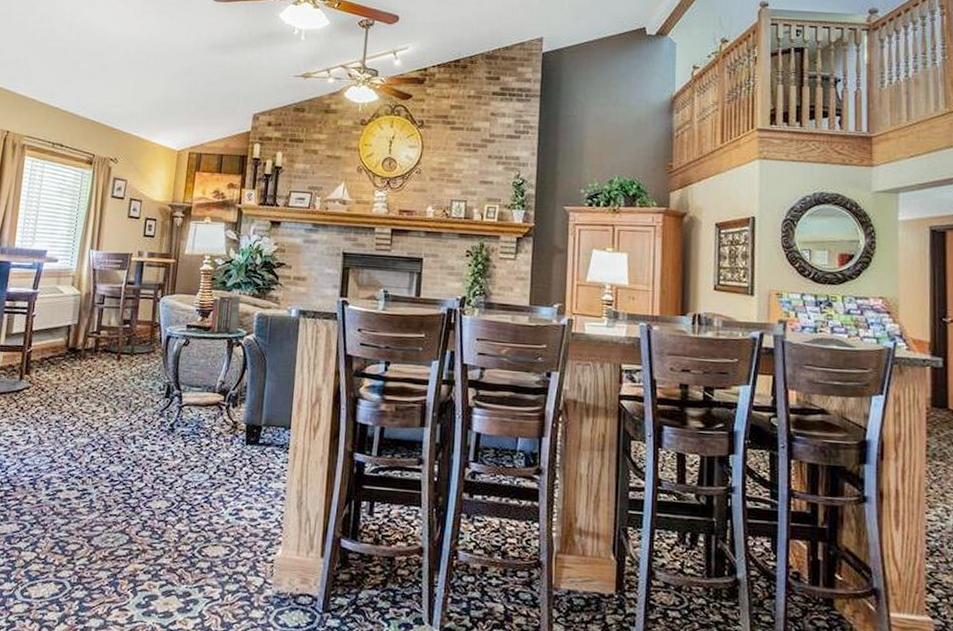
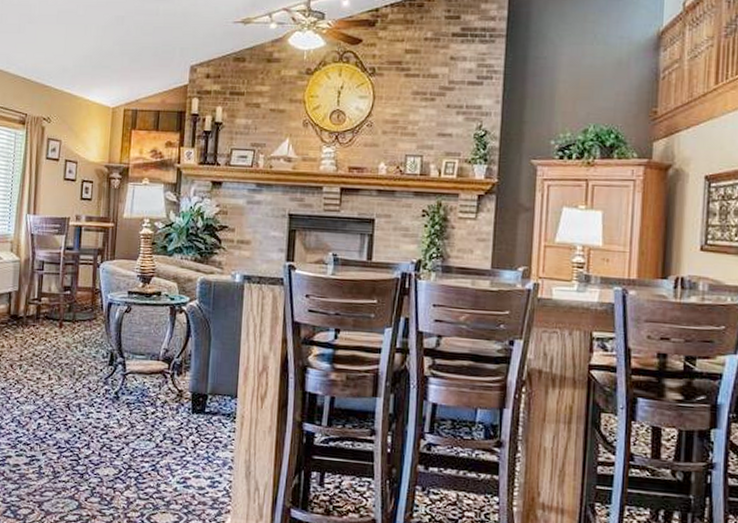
books: present [210,296,240,334] -> none [152,261,182,300]

